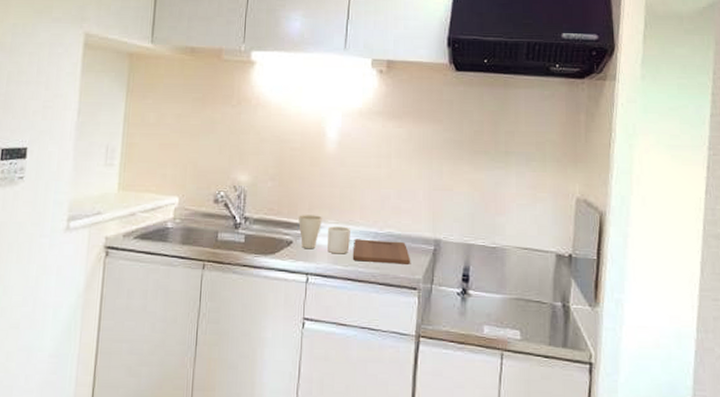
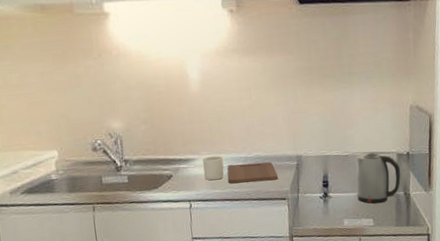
cup: present [298,215,322,249] -> none [174,149,197,180]
kettle: none [503,248,560,313] -> present [357,152,401,204]

